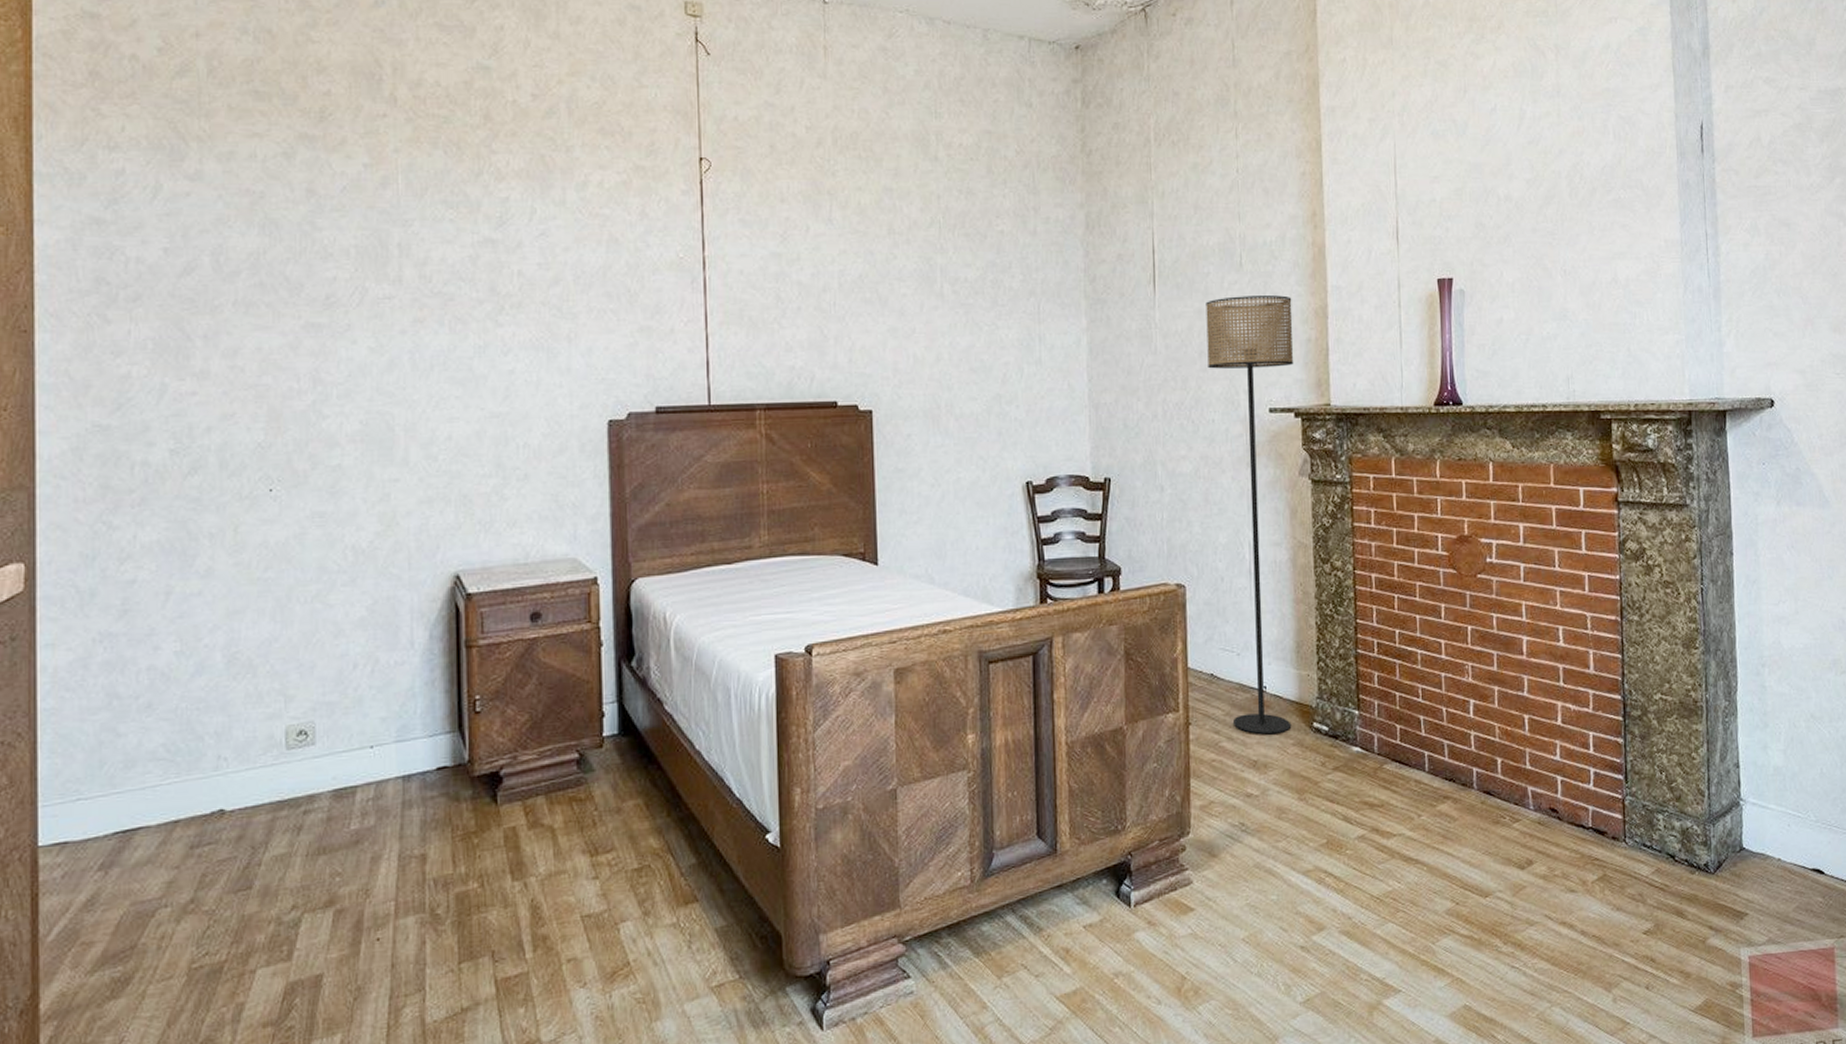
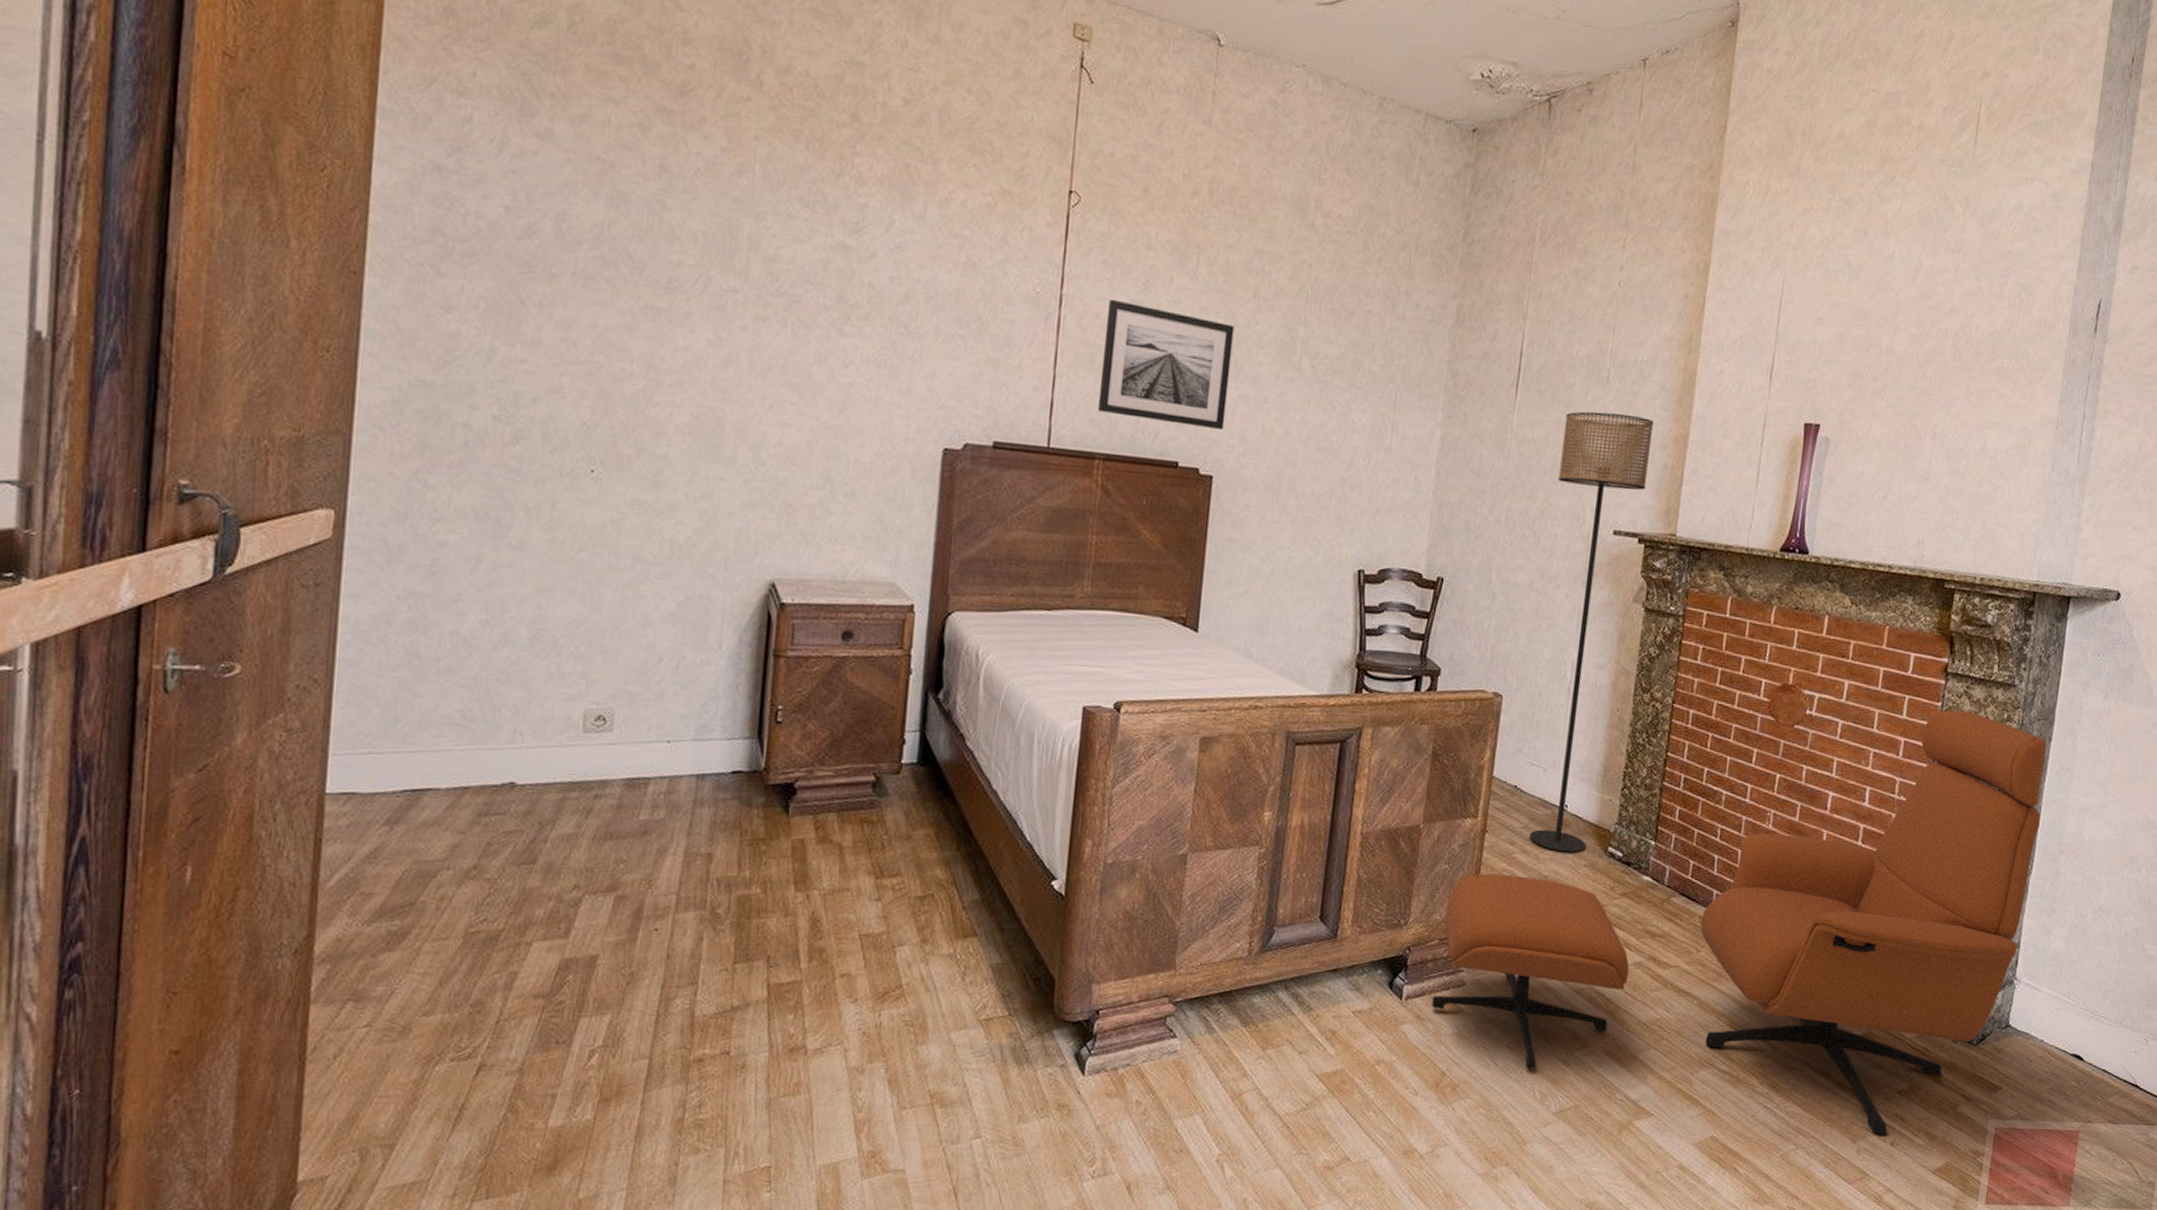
wall art: none [750,254,877,366] -> present [1097,299,1235,431]
armchair: none [1161,537,1737,981] -> present [1432,709,2047,1135]

